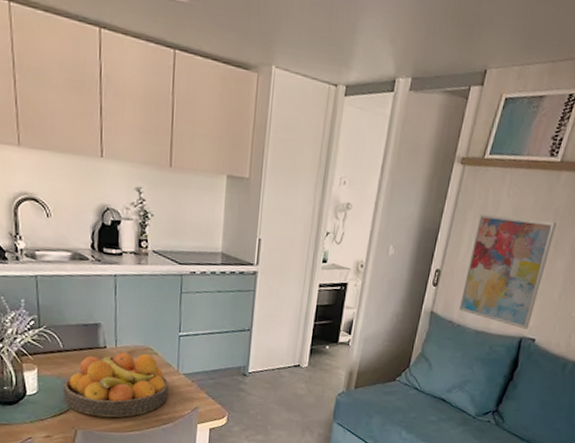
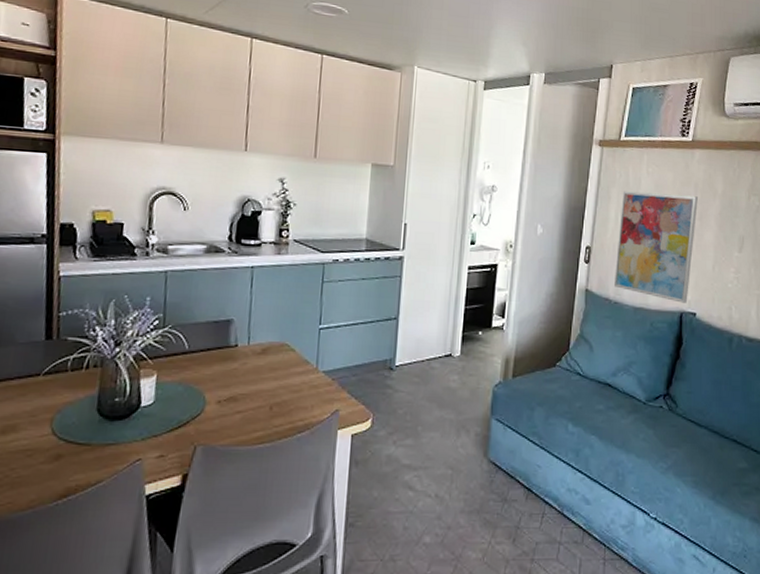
fruit bowl: present [62,352,169,418] -> none [183,350,306,429]

